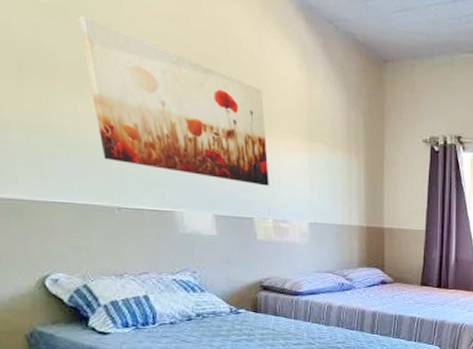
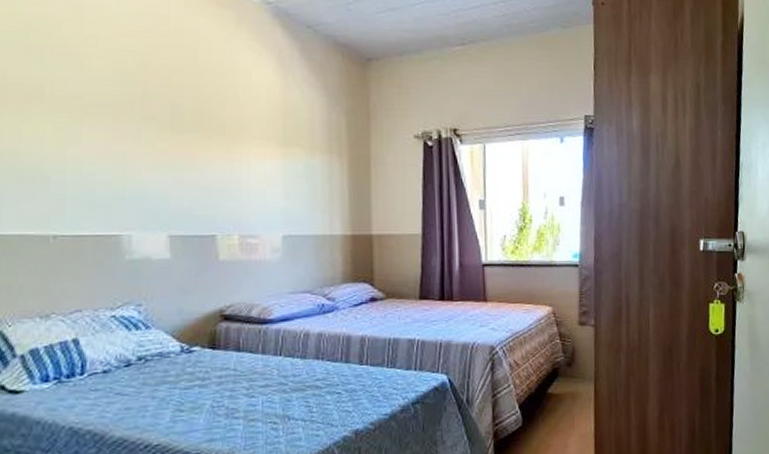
wall art: present [78,15,269,187] -> none [34,38,236,199]

